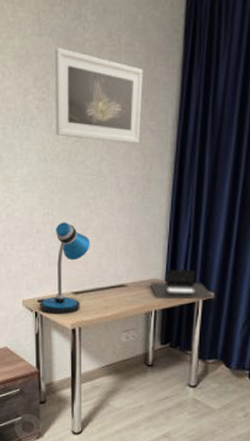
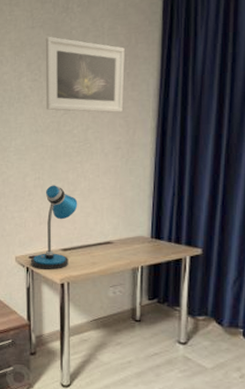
laptop: present [150,269,215,300] -> none [136,226,202,256]

